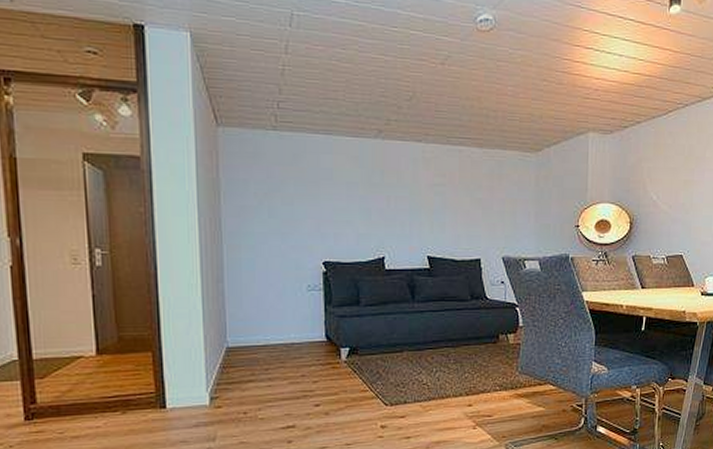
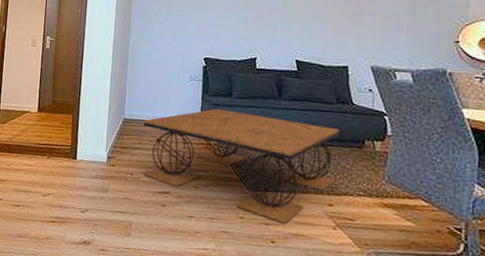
coffee table: none [254,320,475,434] -> present [143,108,340,225]

